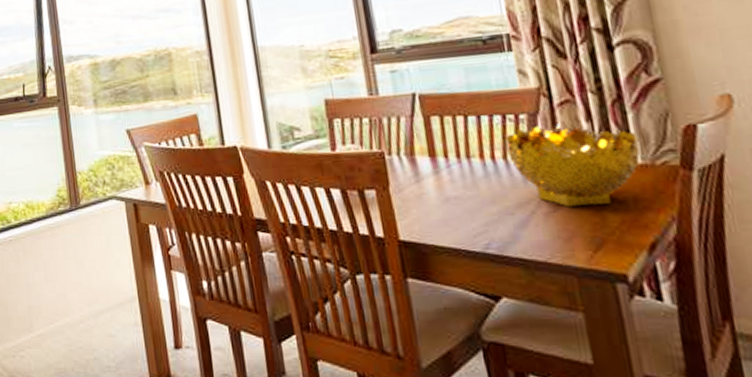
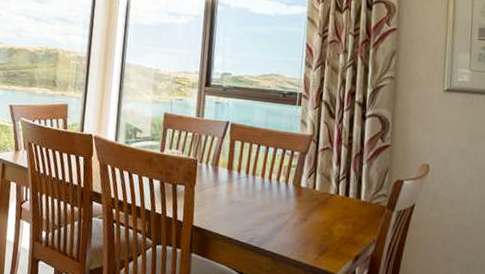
decorative bowl: present [504,123,641,208] -> none [280,161,366,224]

